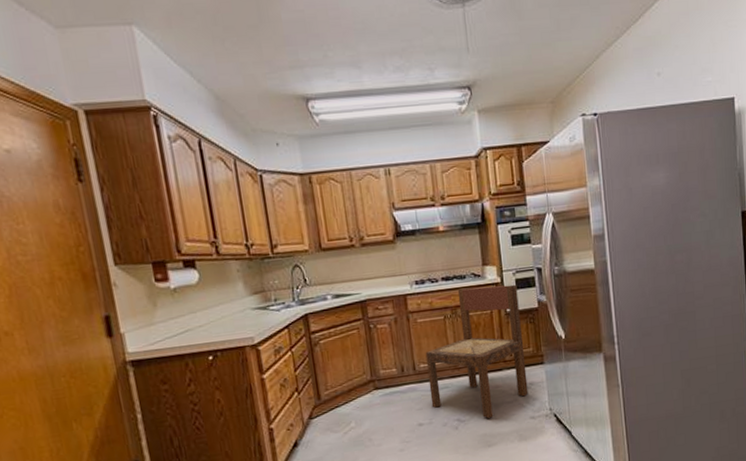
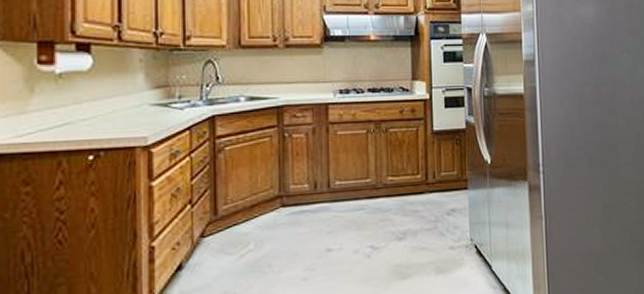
dining chair: present [425,284,529,419] -> none [342,101,449,247]

